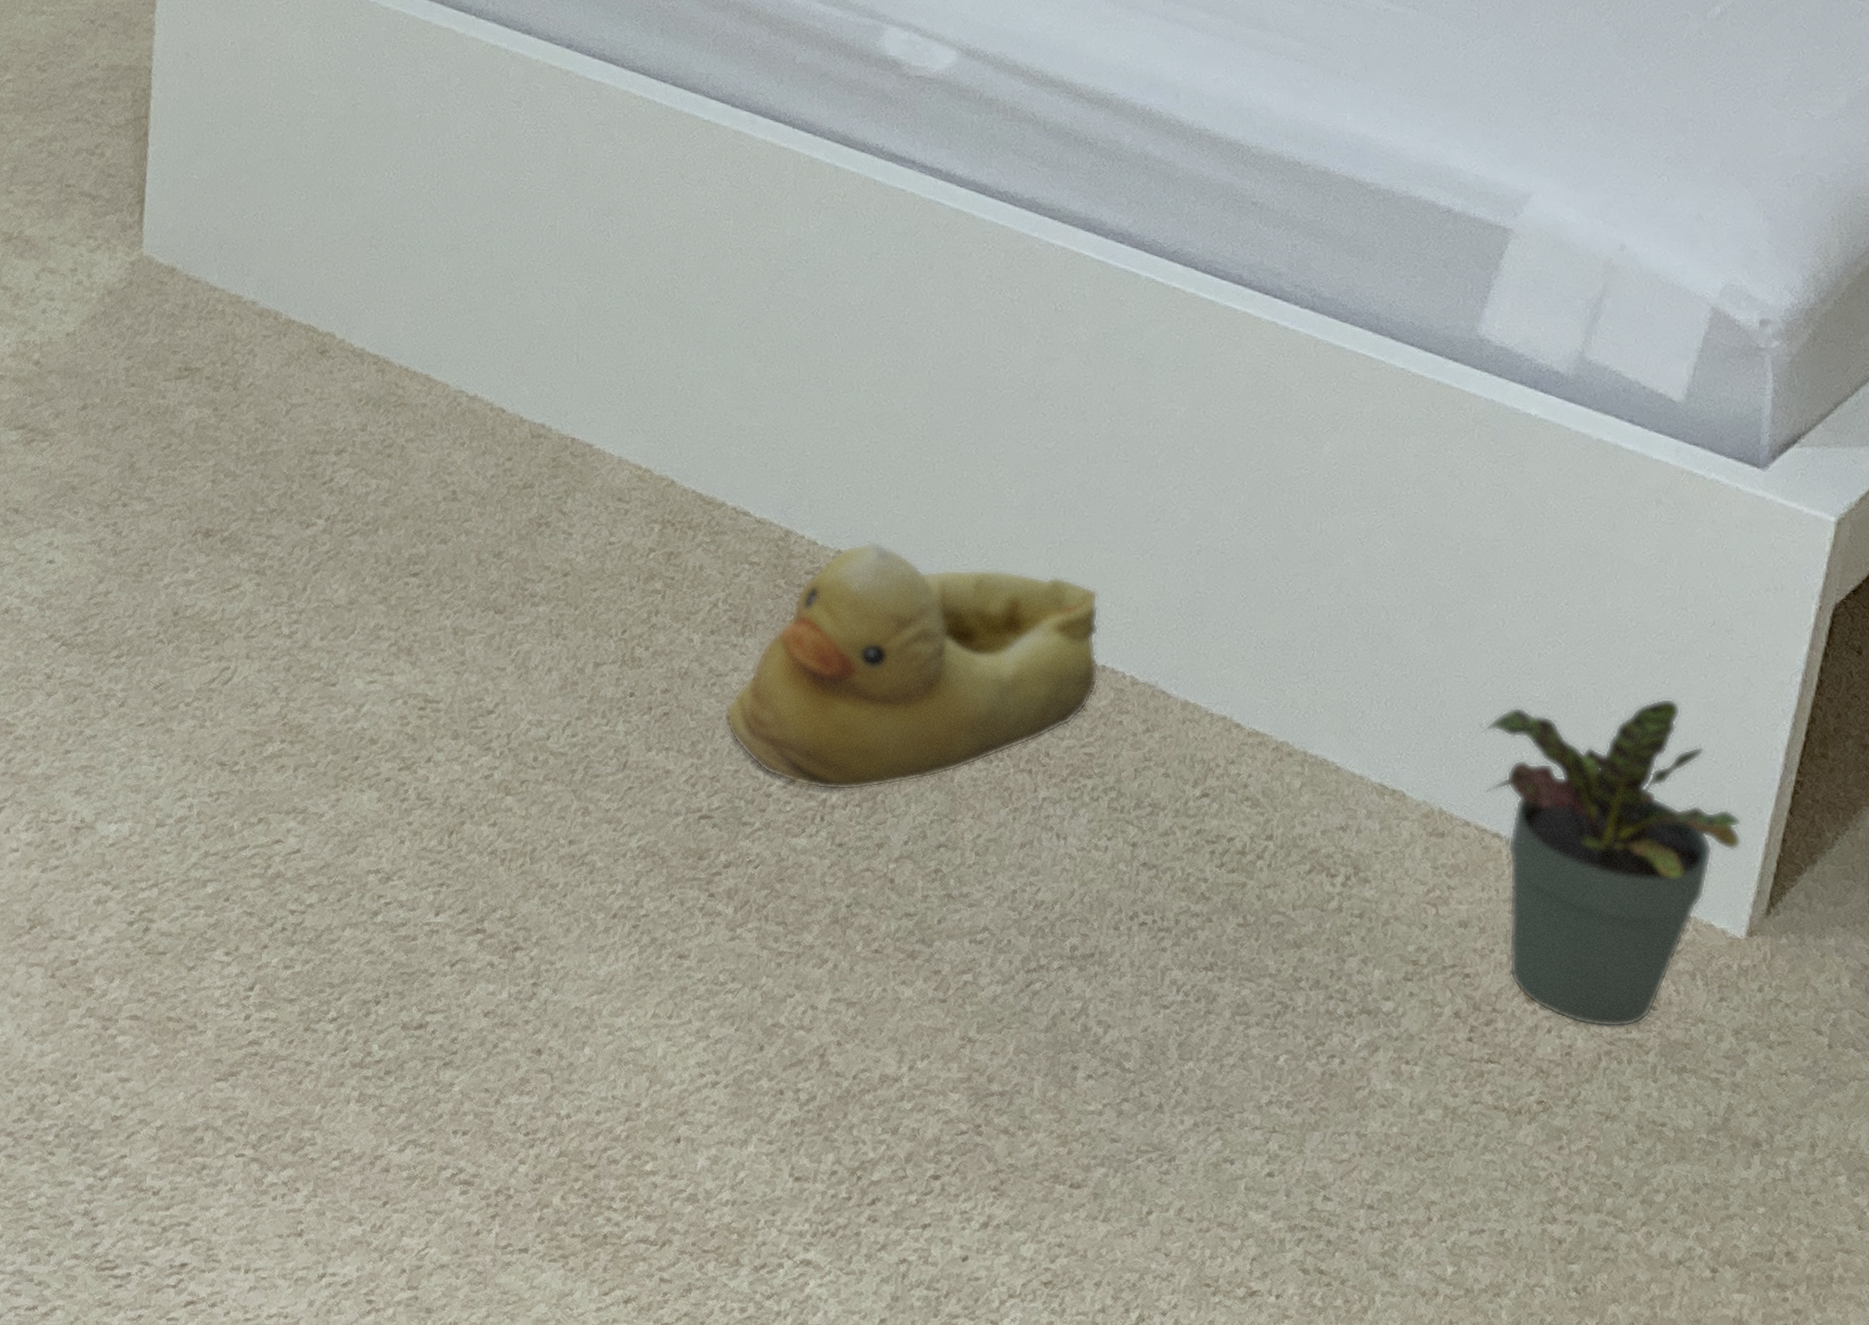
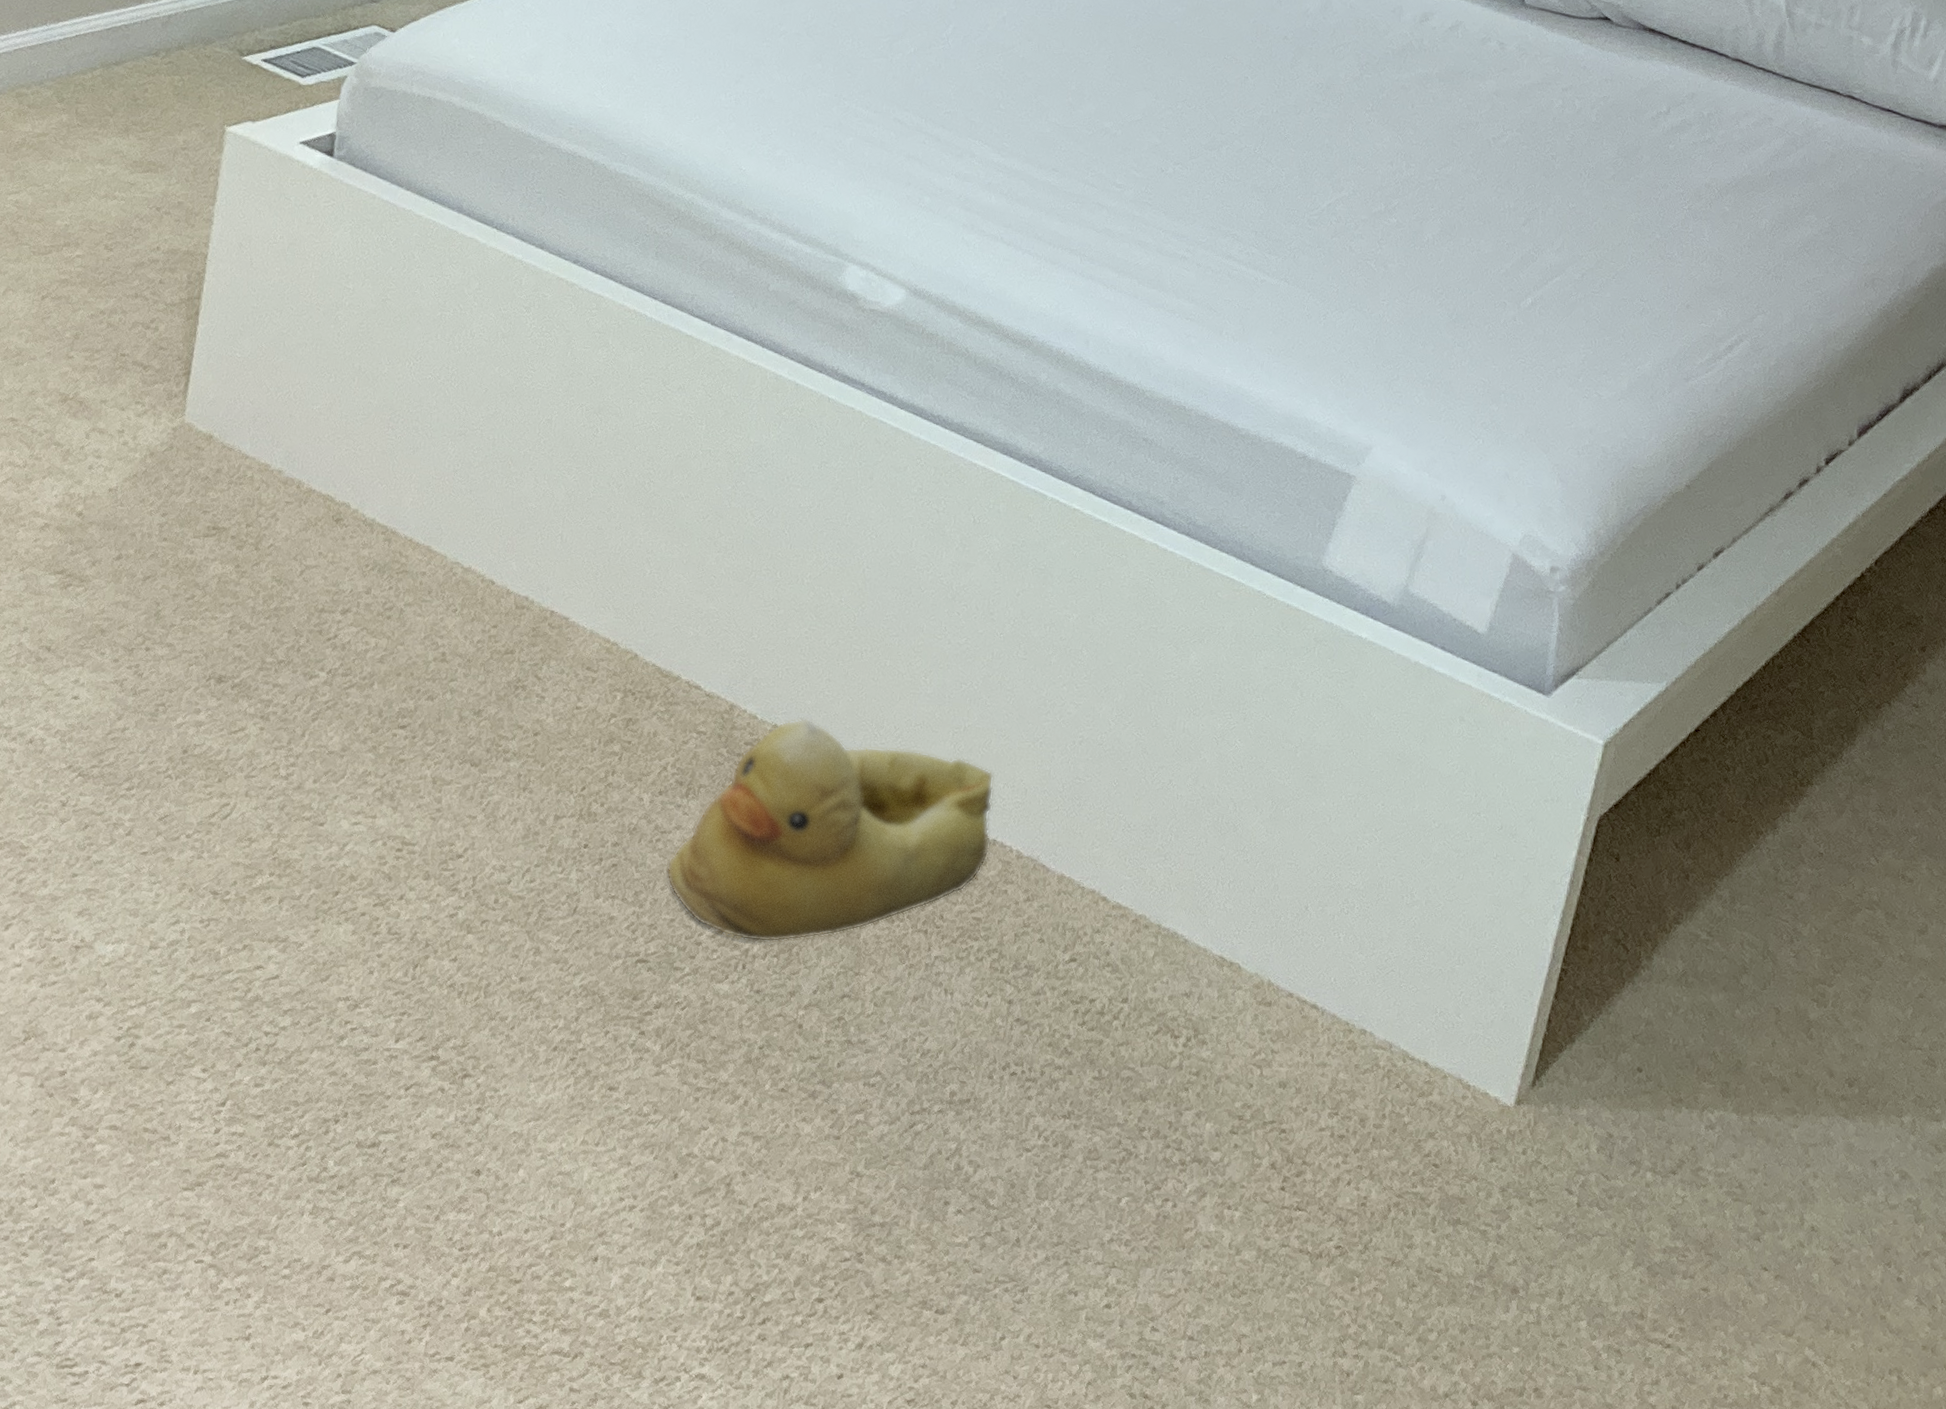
potted plant: present [1482,698,1742,1028] -> none [1306,891,1516,1183]

